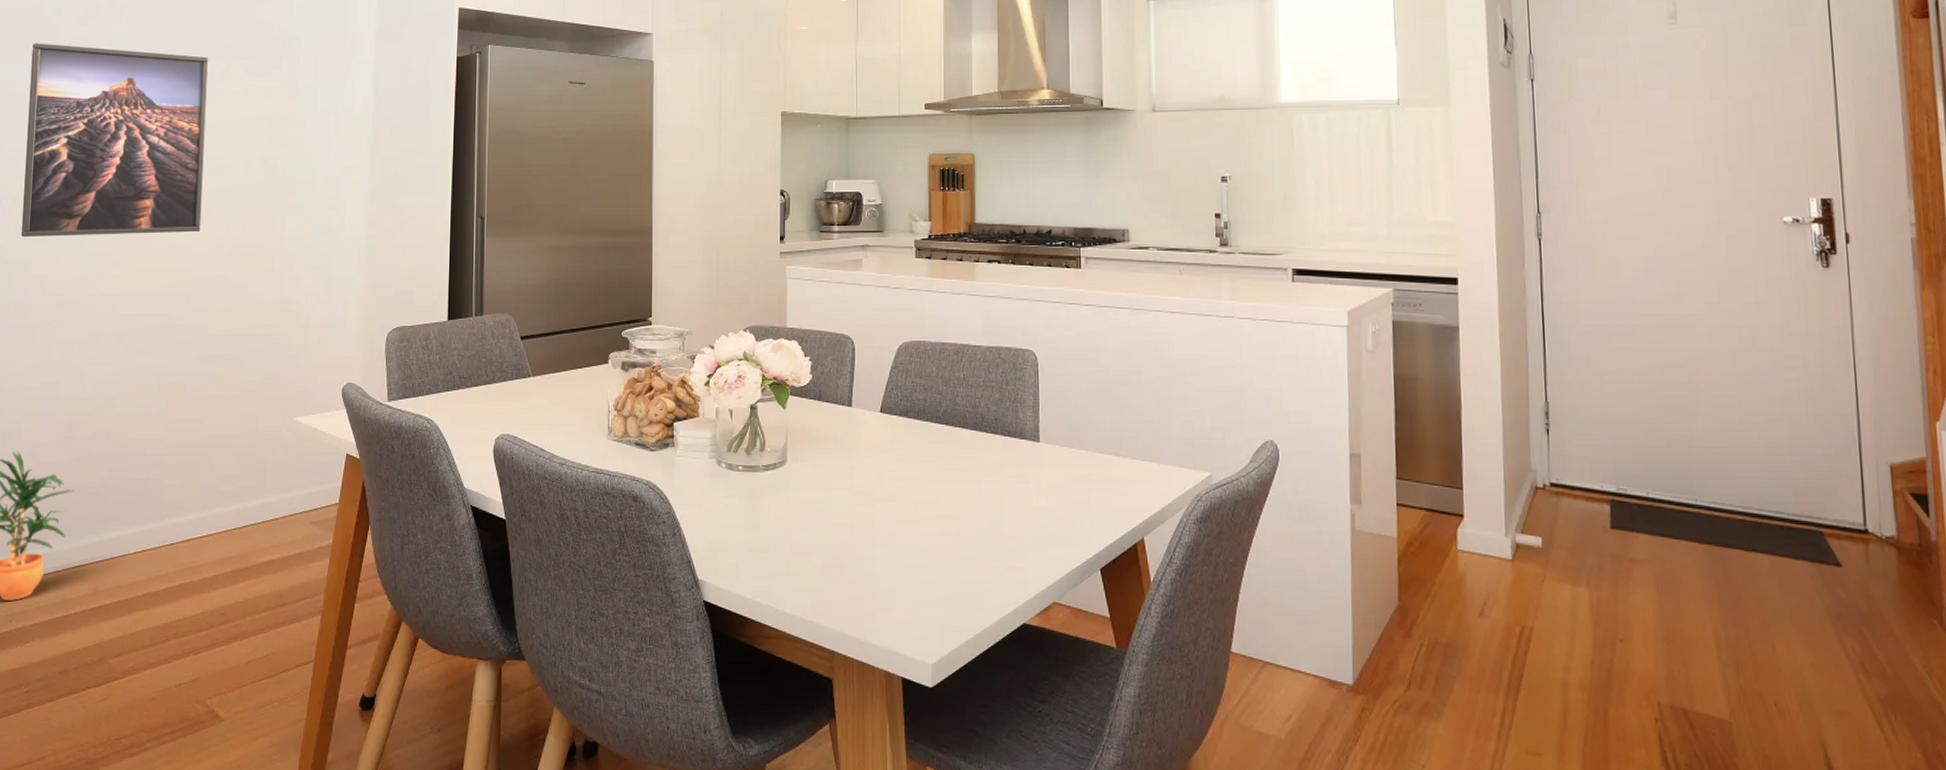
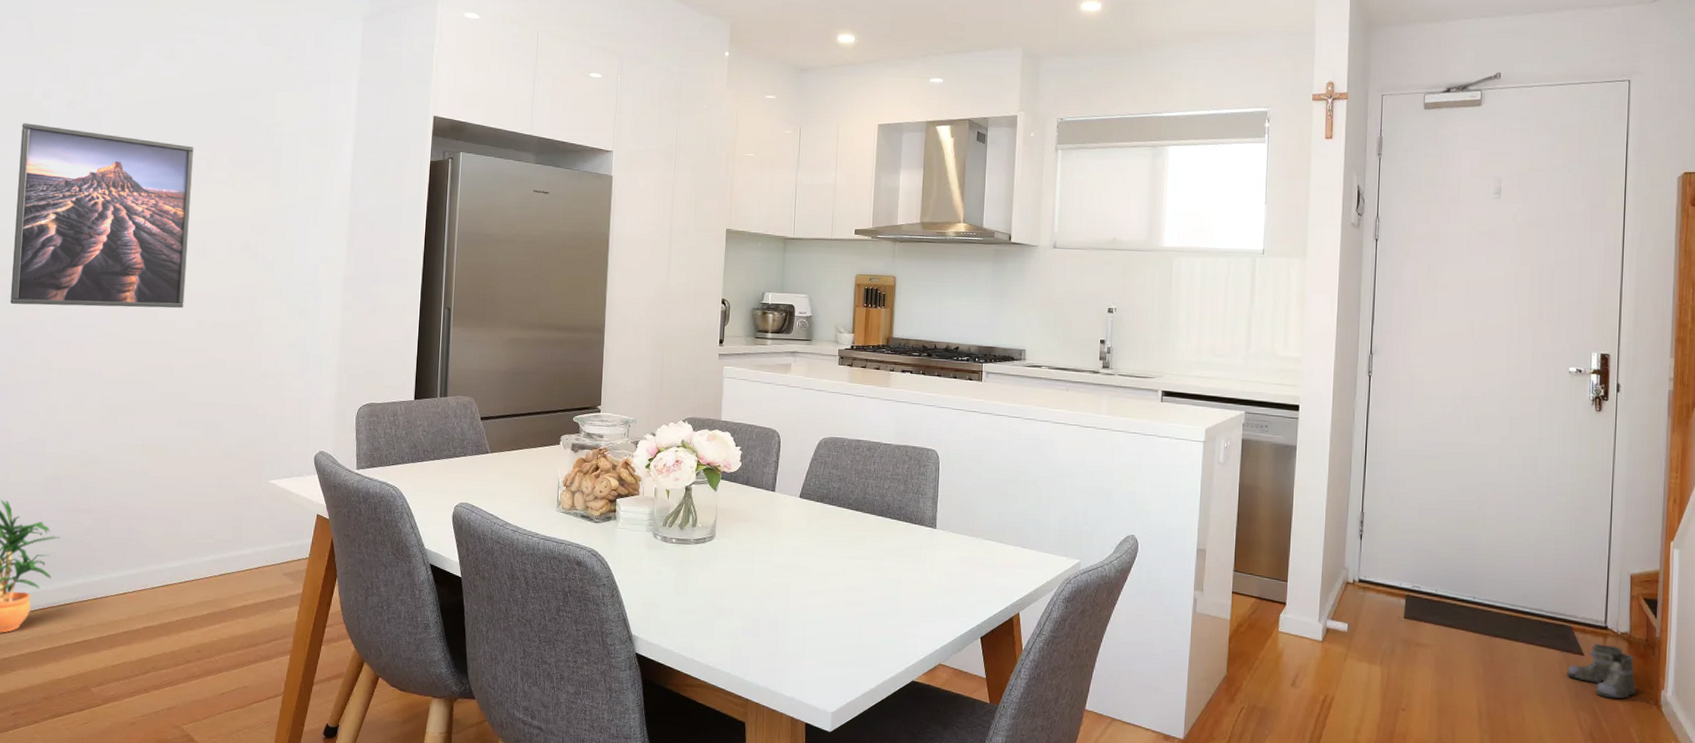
boots: none [1822,551,1921,623] -> present [1567,643,1640,702]

